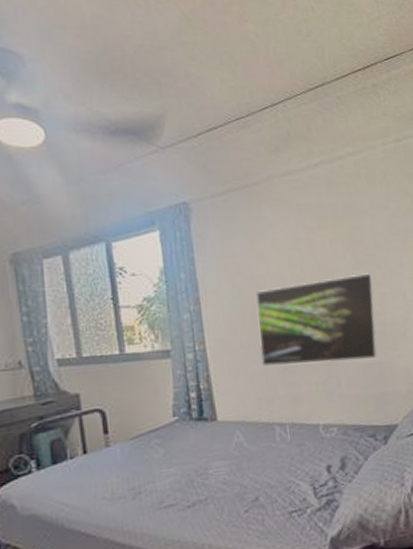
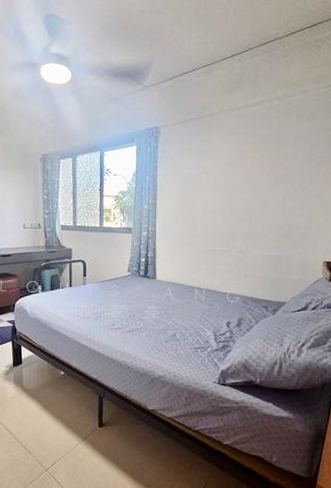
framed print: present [256,273,378,366] -> none [192,188,288,253]

